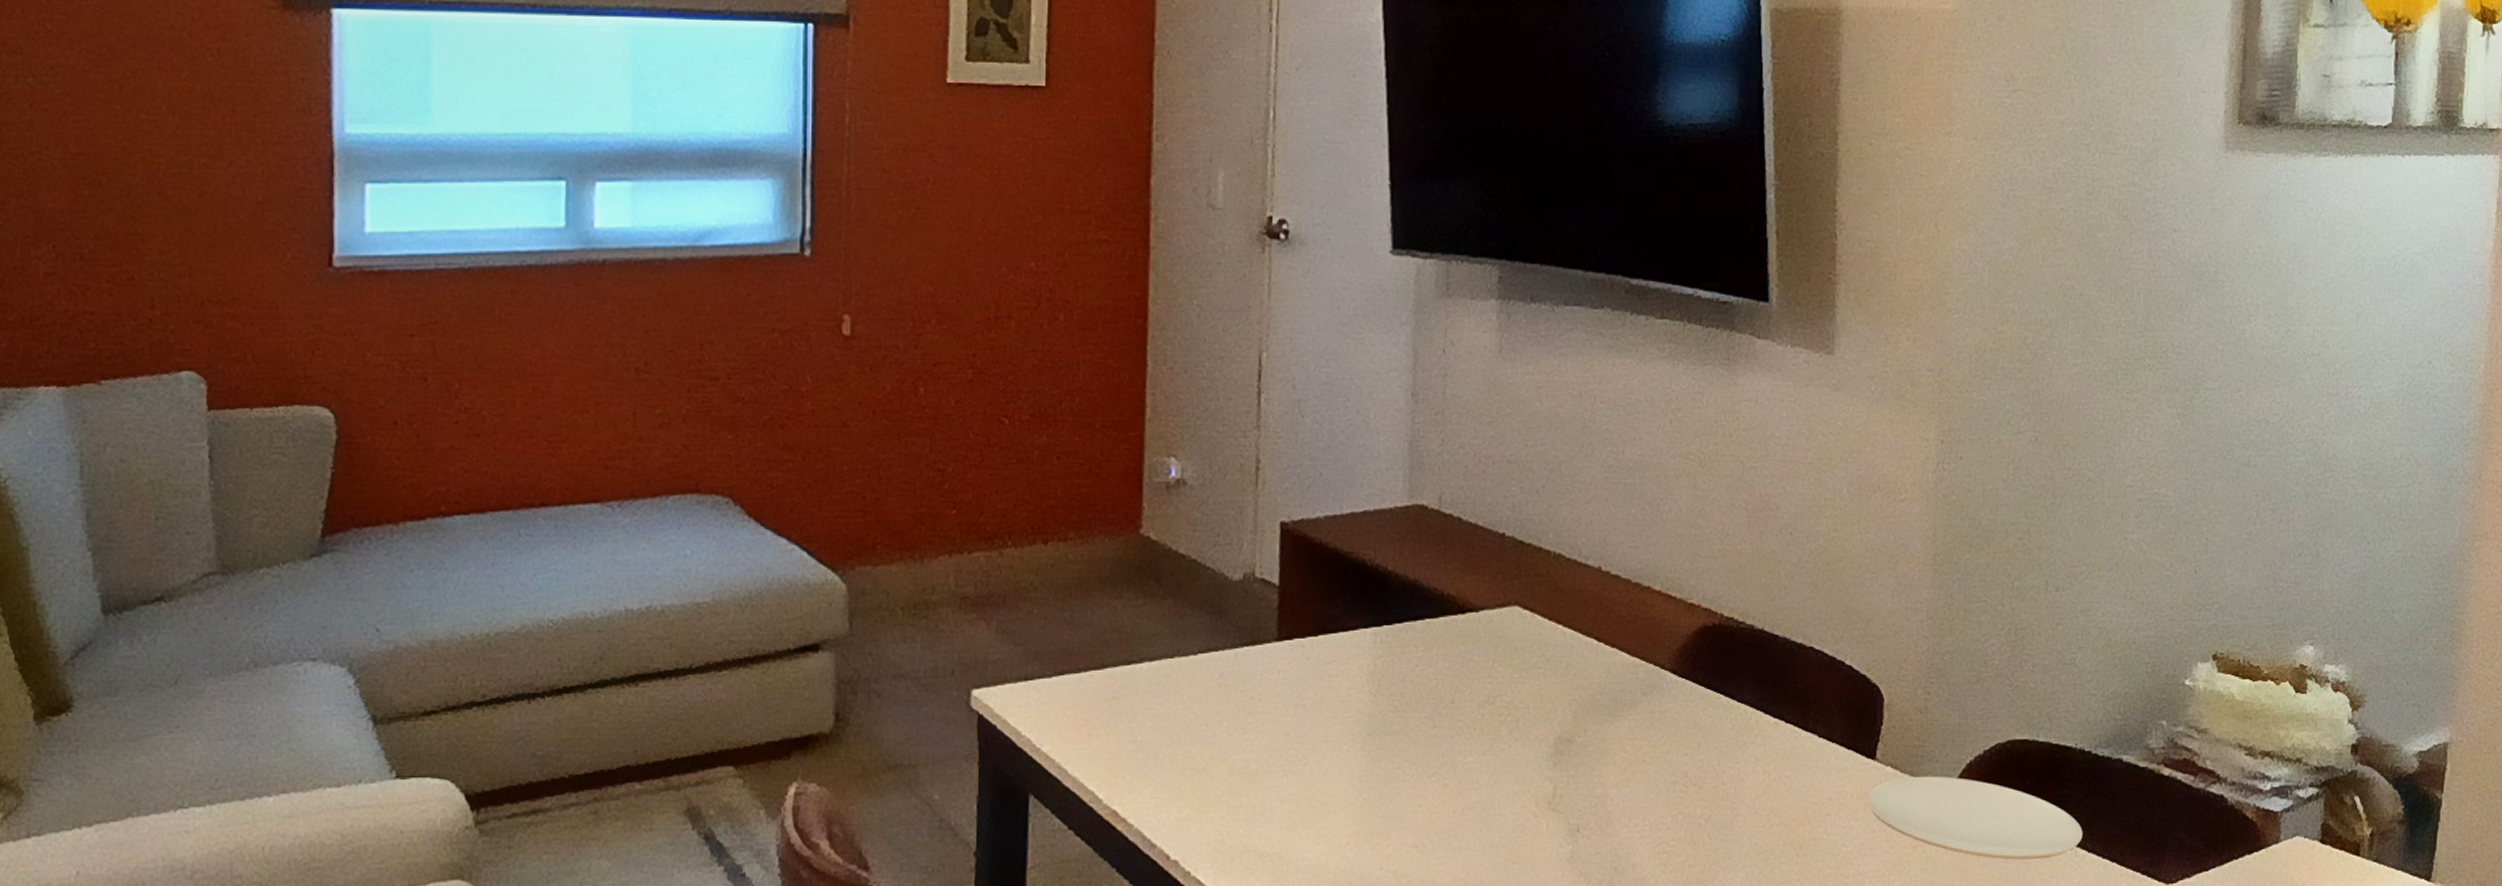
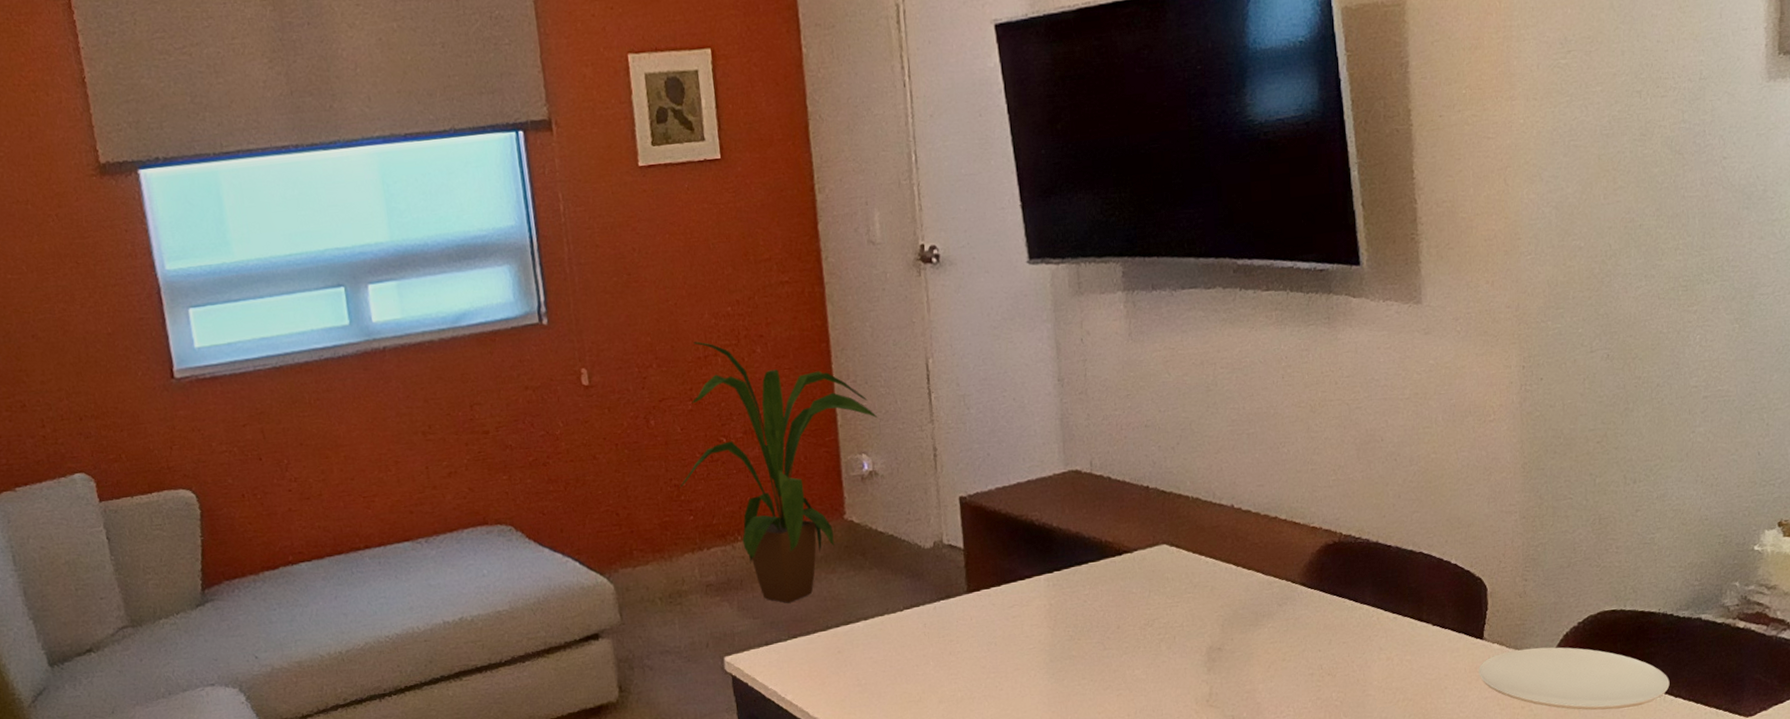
house plant: none [944,299,1194,630] -> present [679,341,877,603]

